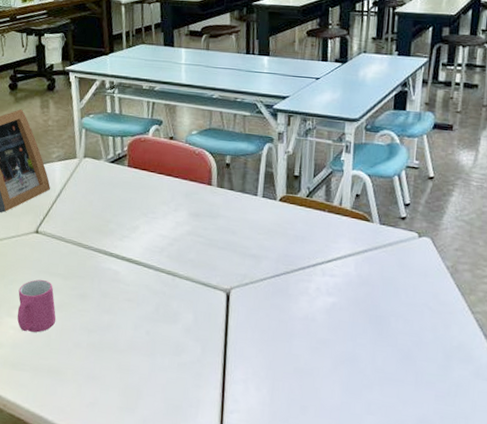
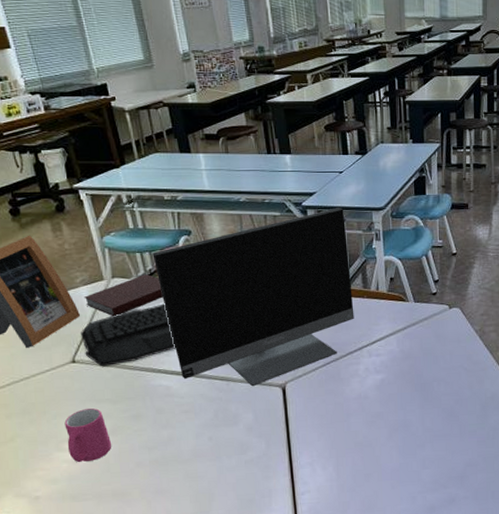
keyboard: none [47,188,131,242] -> present [80,303,176,367]
notebook: none [56,158,127,194] -> present [84,274,164,316]
monitor: none [123,114,316,287] -> present [152,208,354,387]

